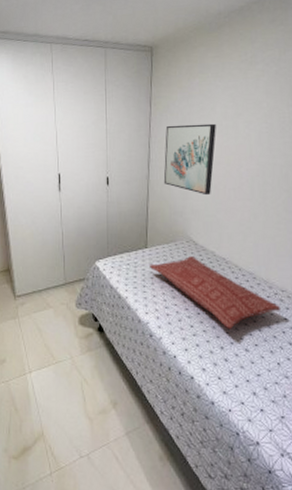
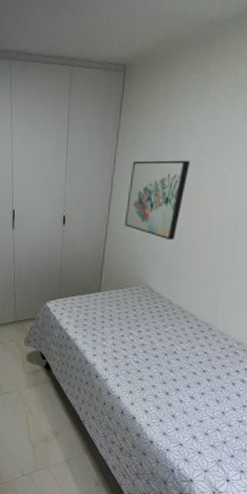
pillow: present [150,256,282,329] -> none [101,303,235,377]

